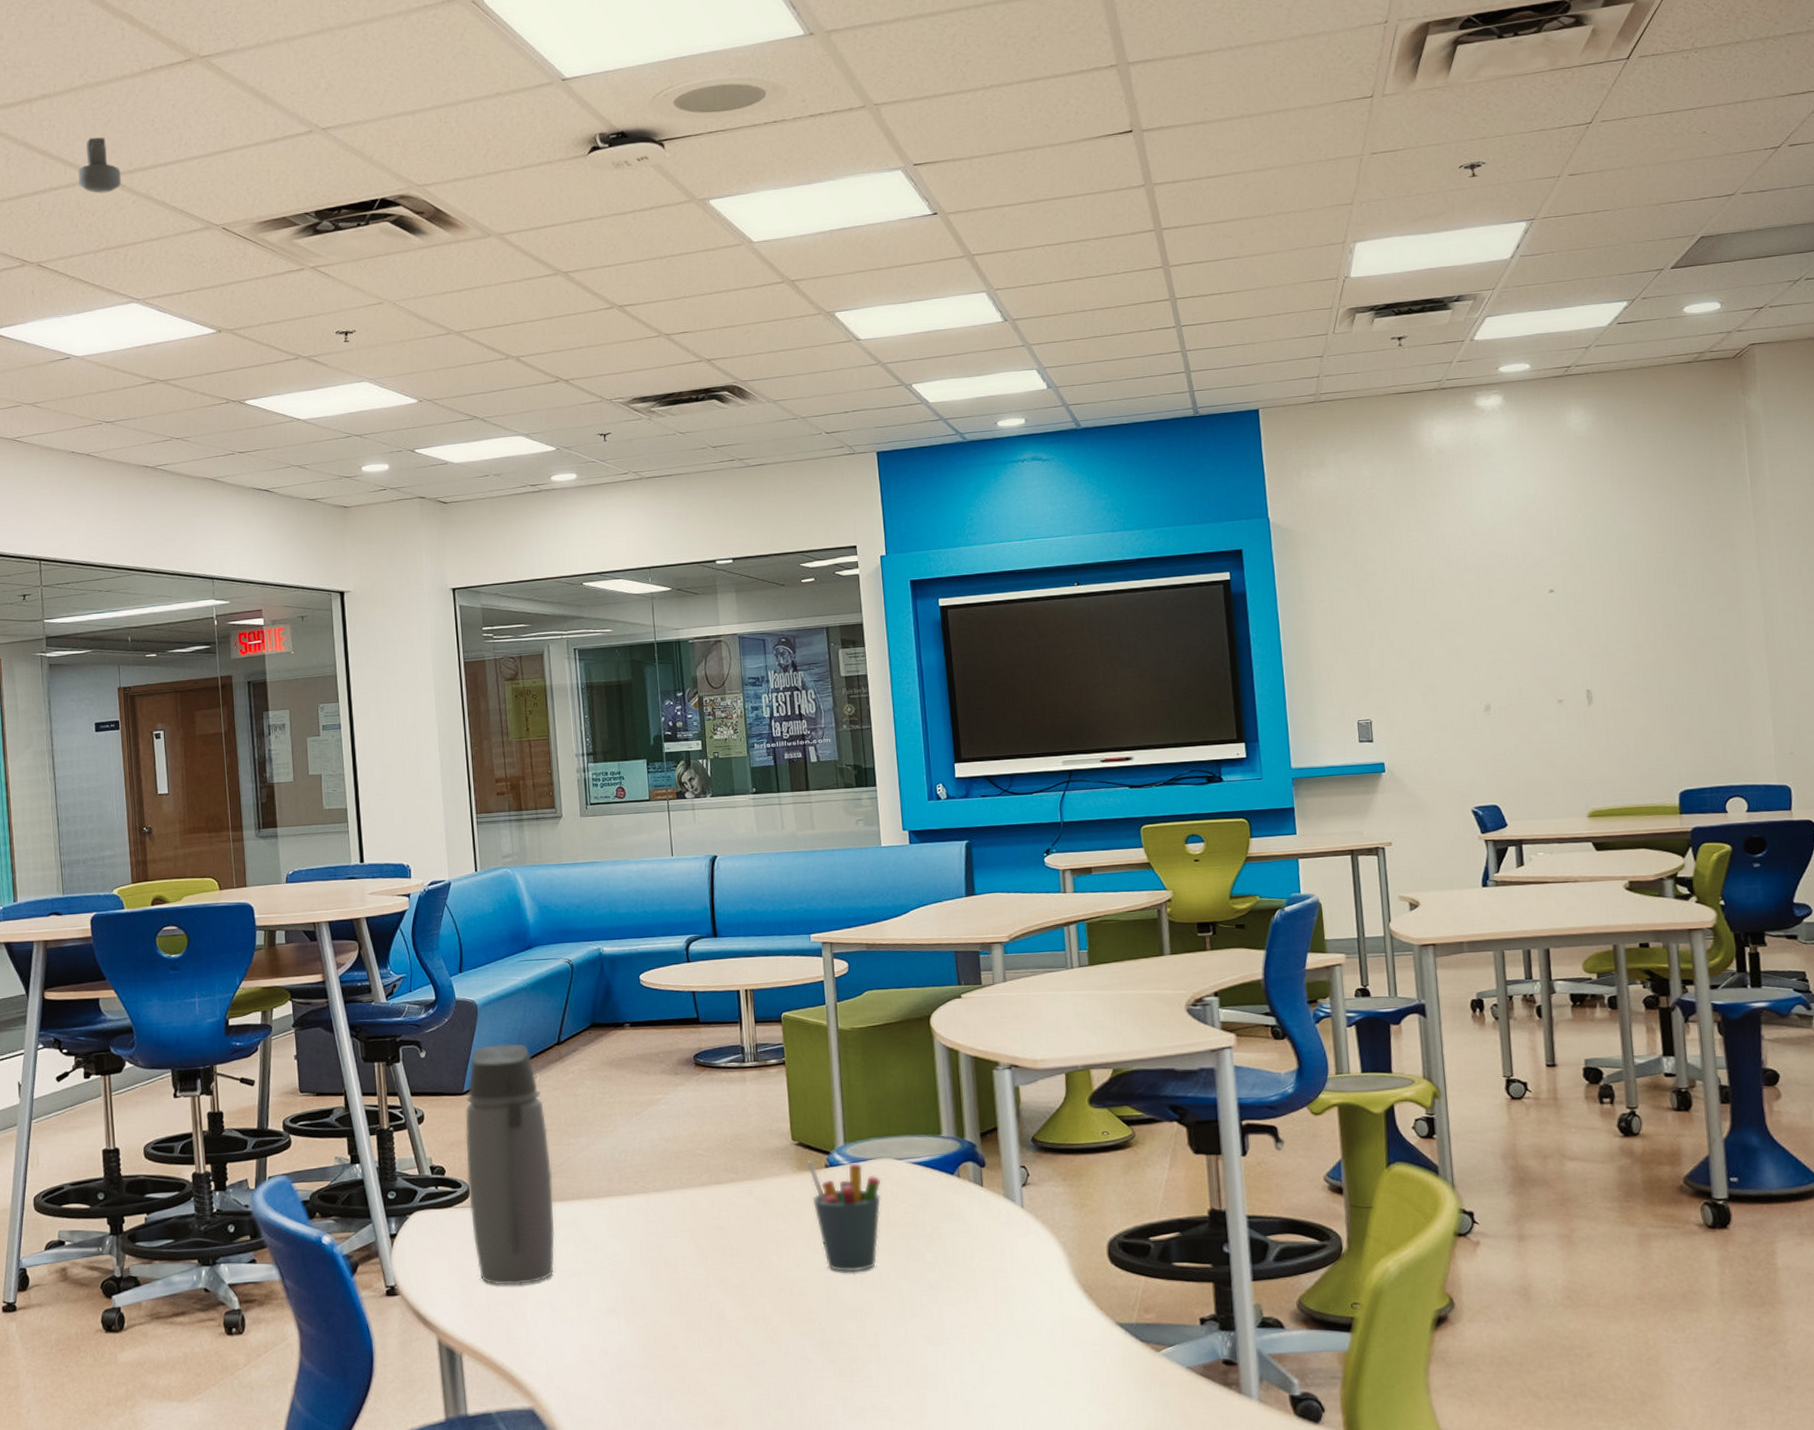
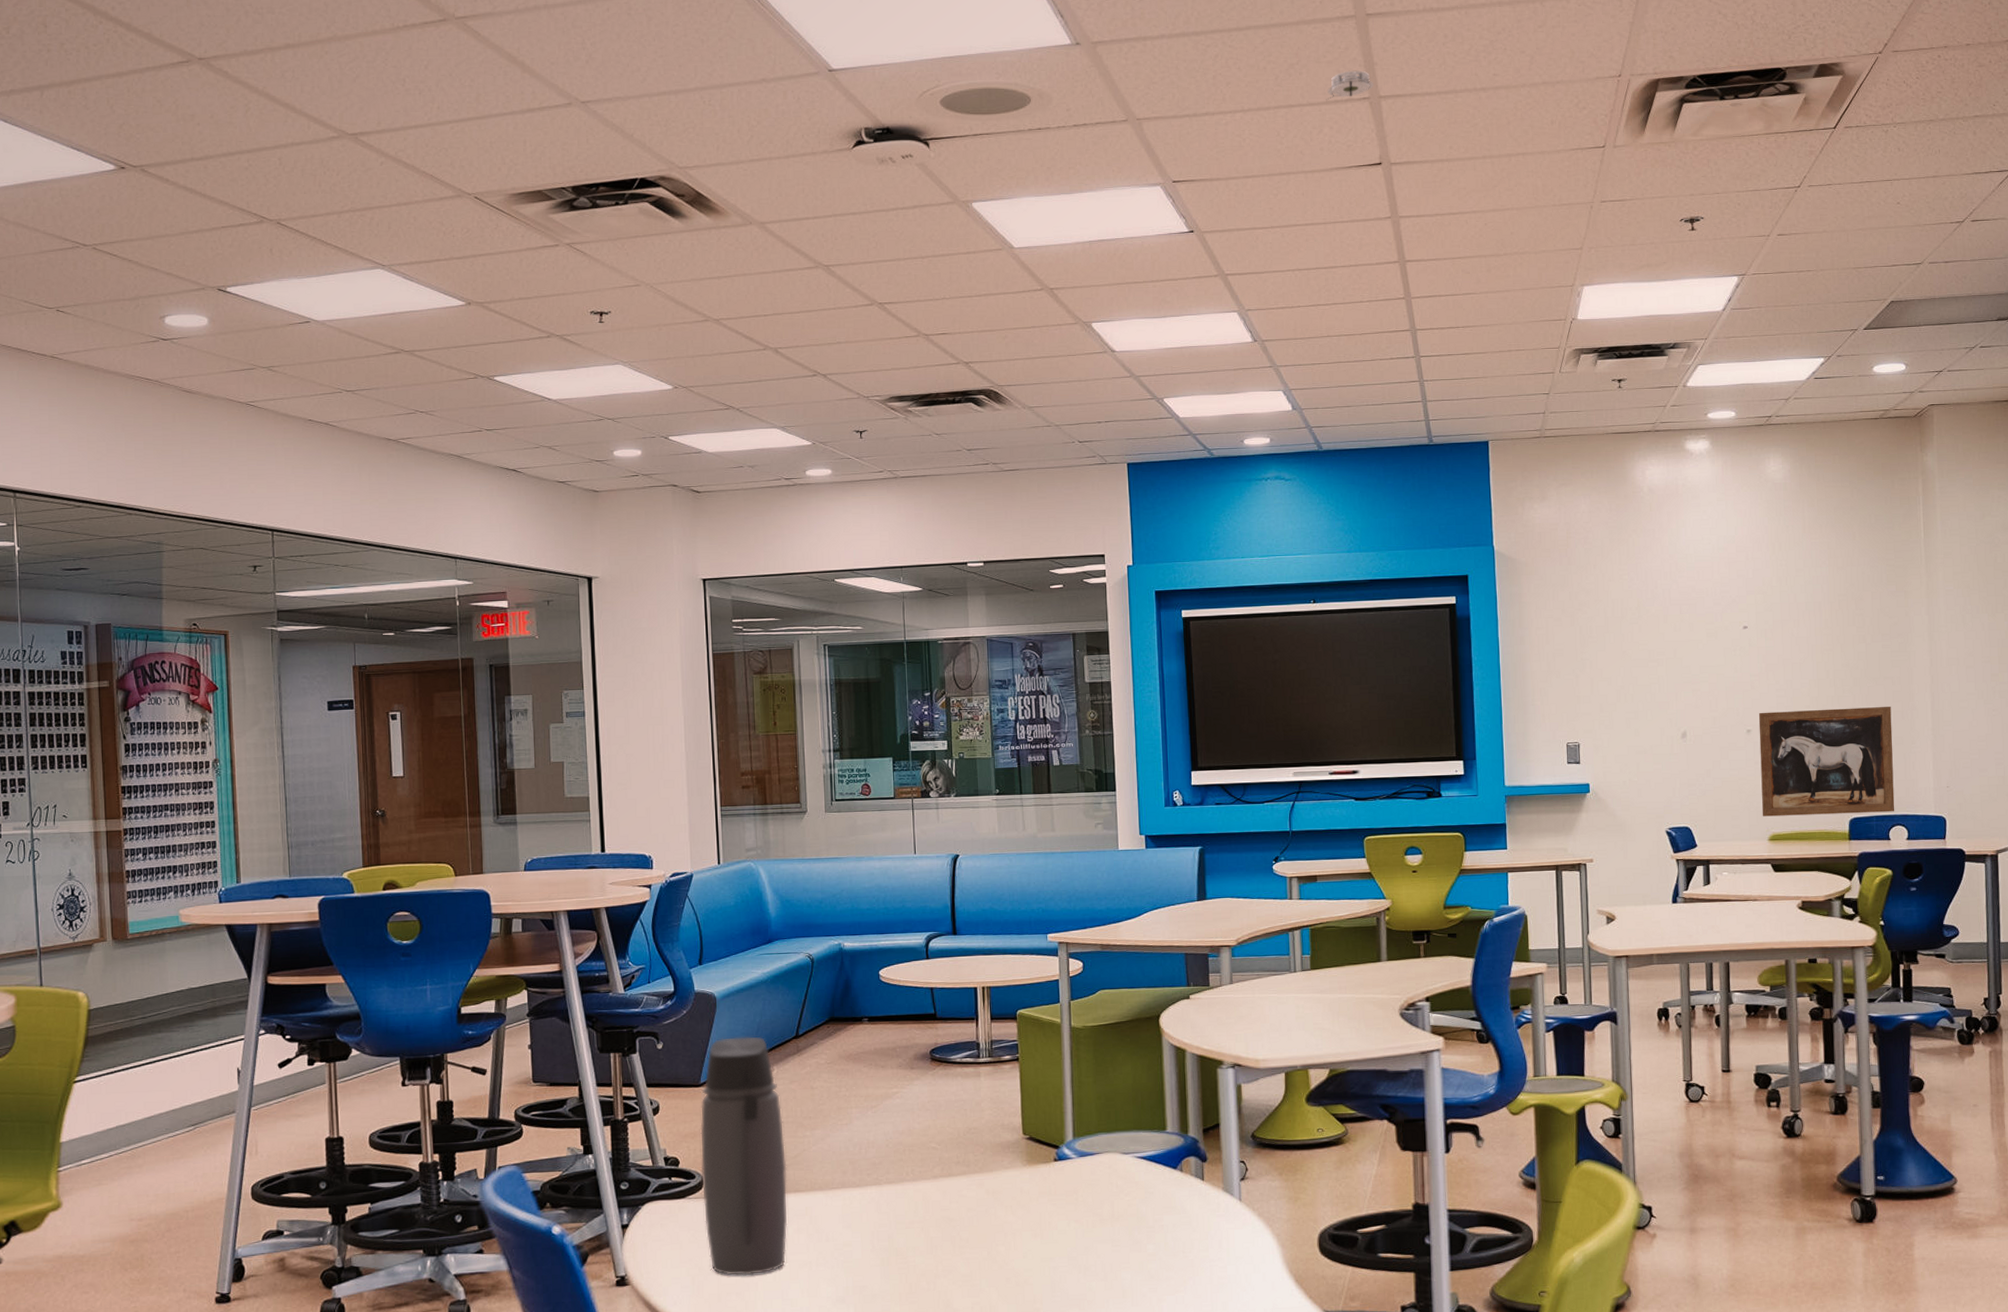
security camera: present [78,136,121,193] -> none [323,93,369,152]
pen holder: present [807,1160,882,1273] -> none [1037,1153,1108,1263]
smoke detector: none [1071,38,1122,70] -> present [1326,70,1374,100]
wall art: none [1570,669,1732,792] -> present [1758,707,1895,817]

